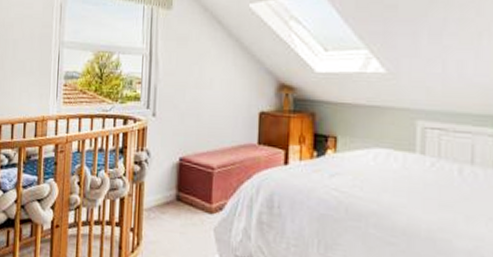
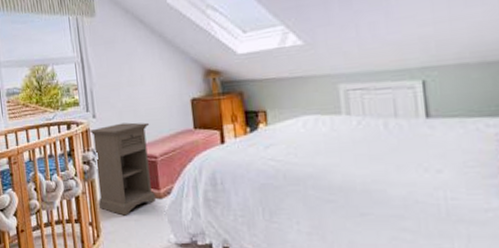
nightstand: none [145,126,212,227] -> present [90,122,156,216]

